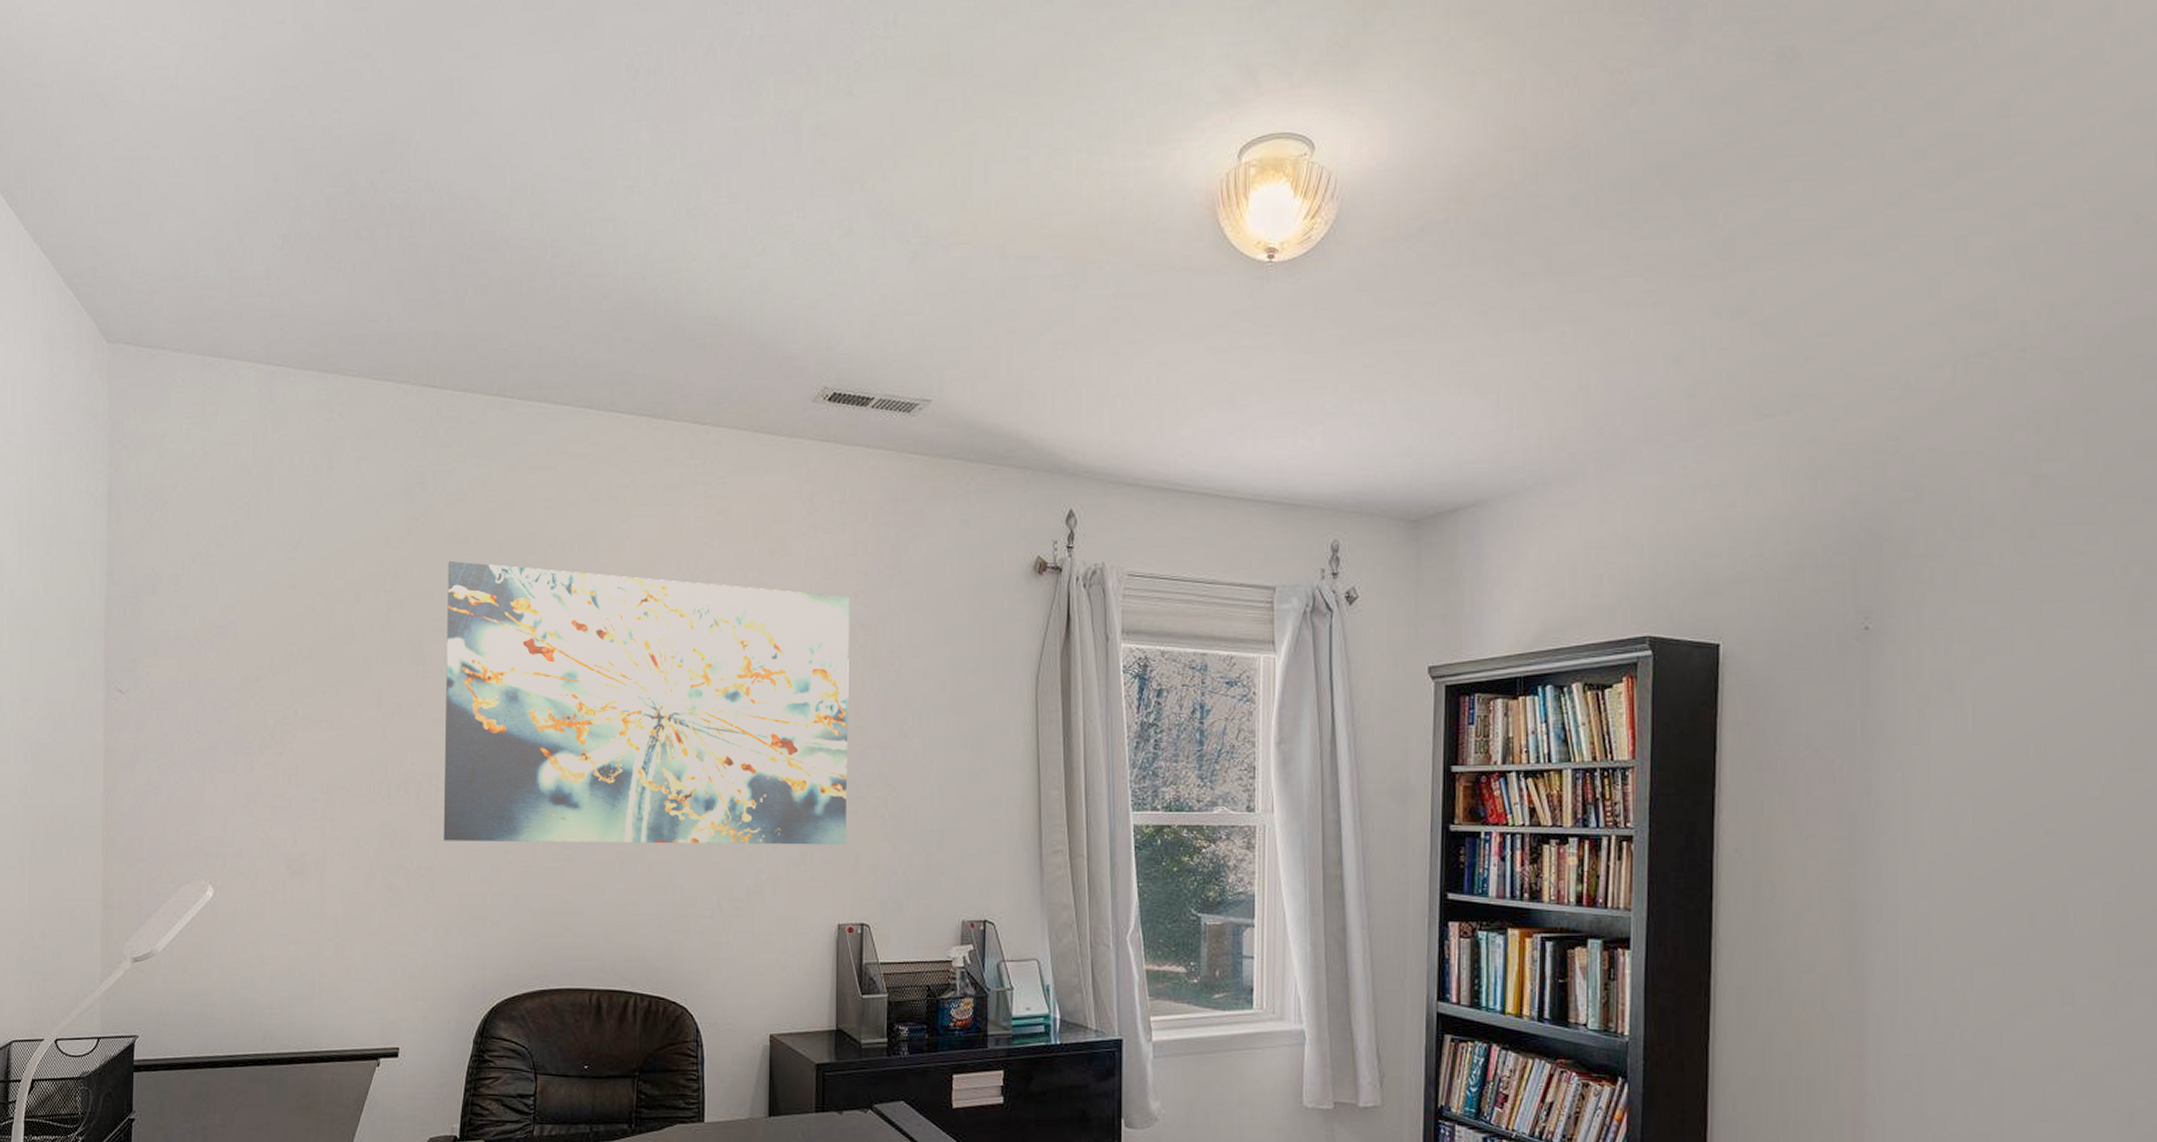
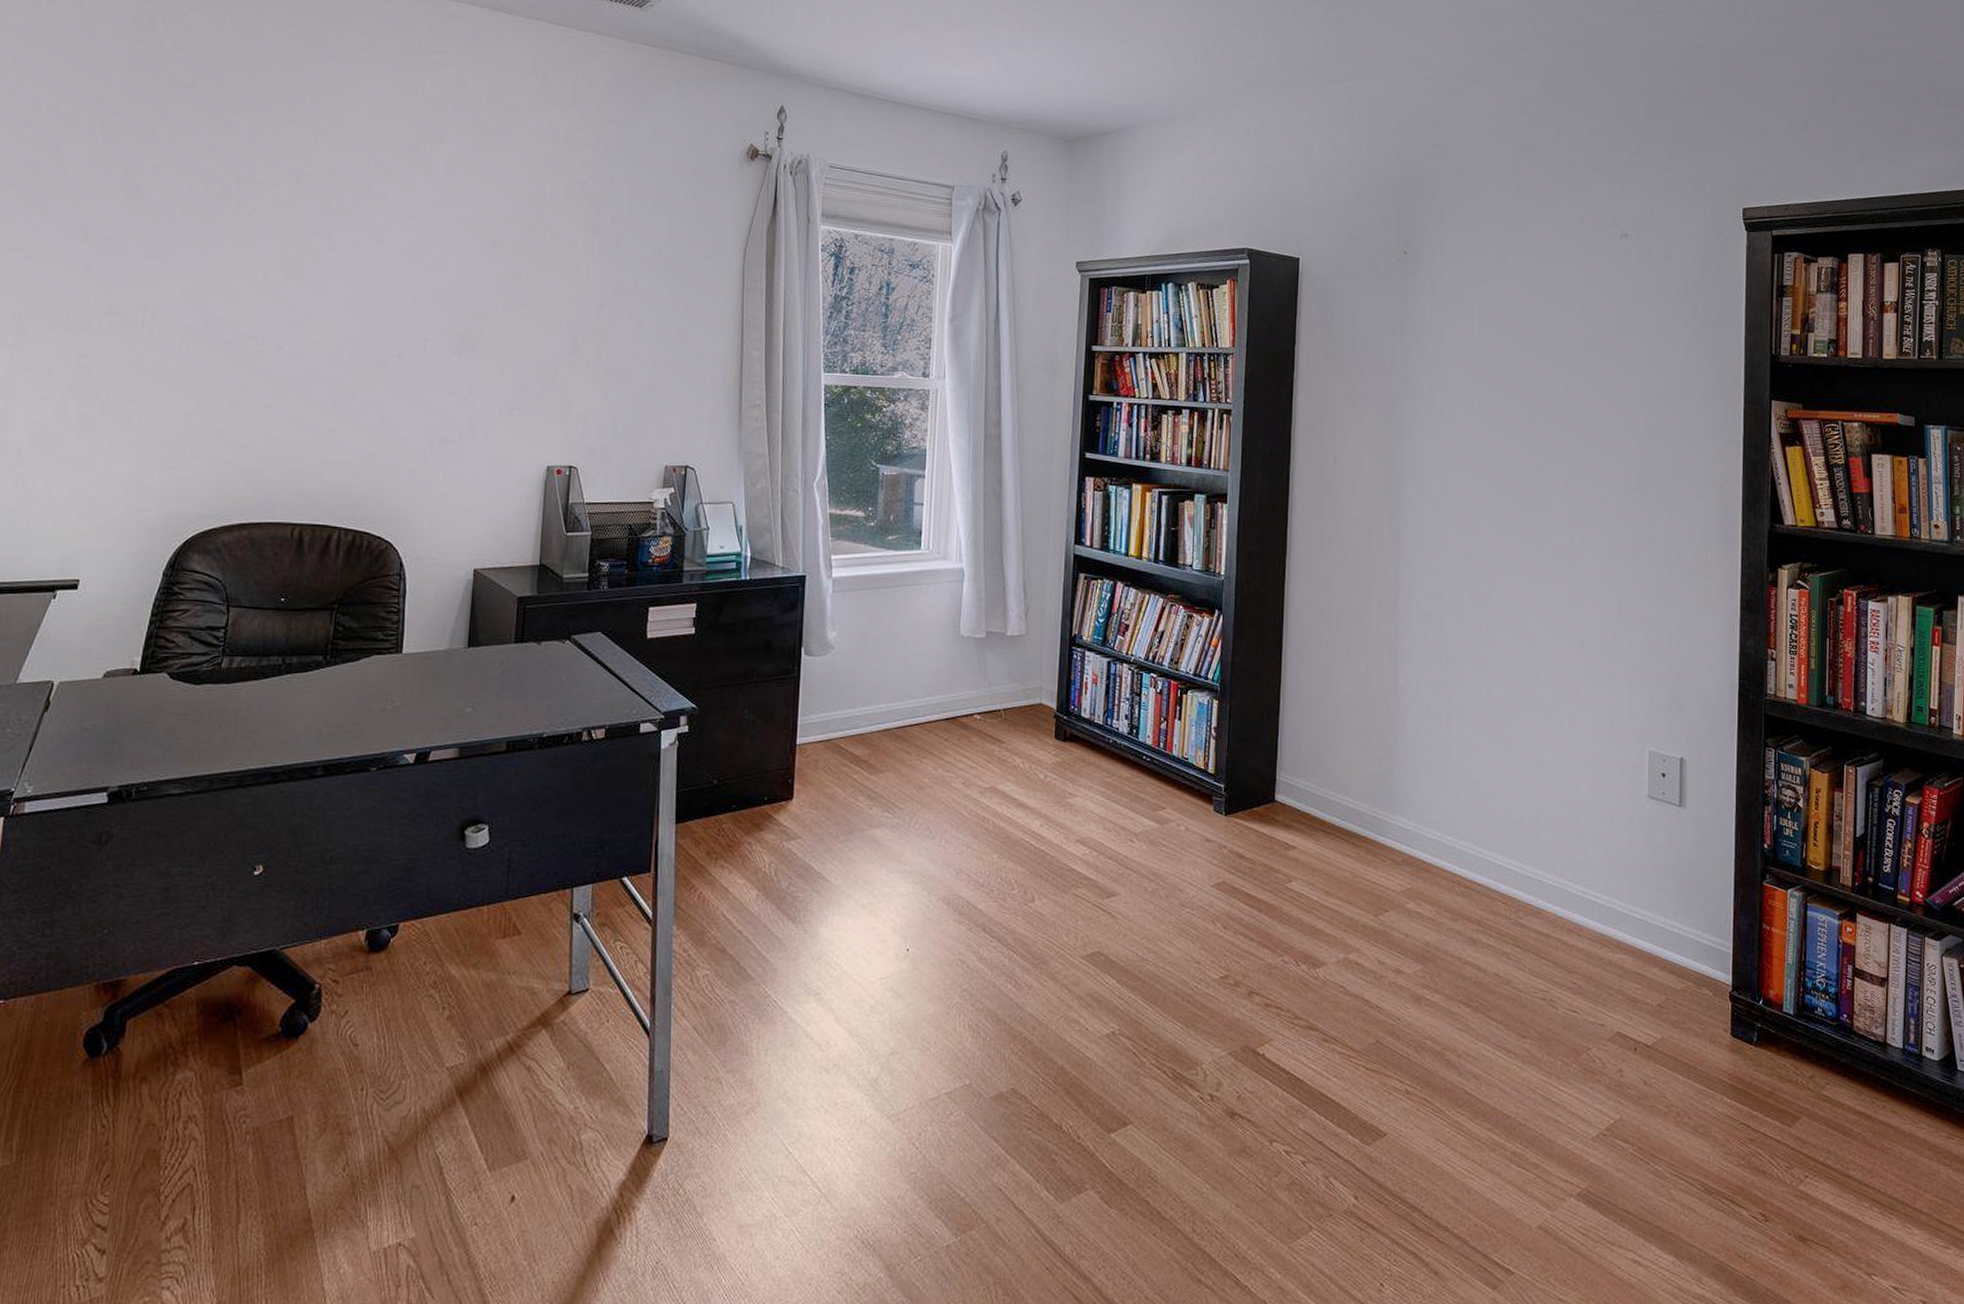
wall art: present [443,561,850,845] -> none [145,103,576,393]

